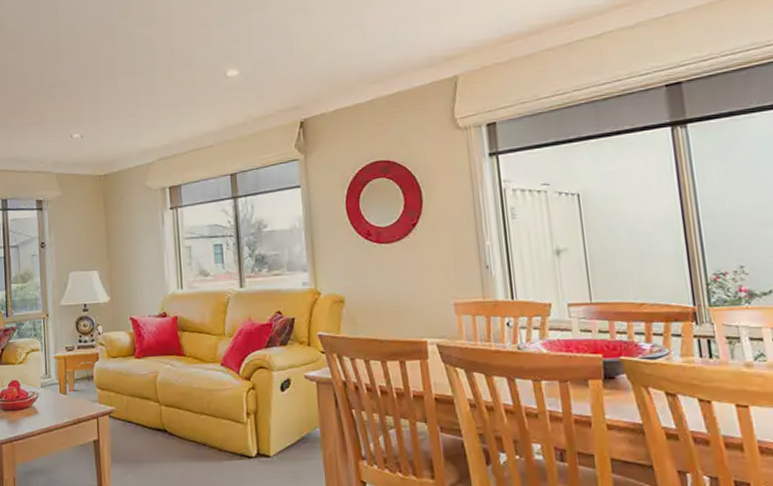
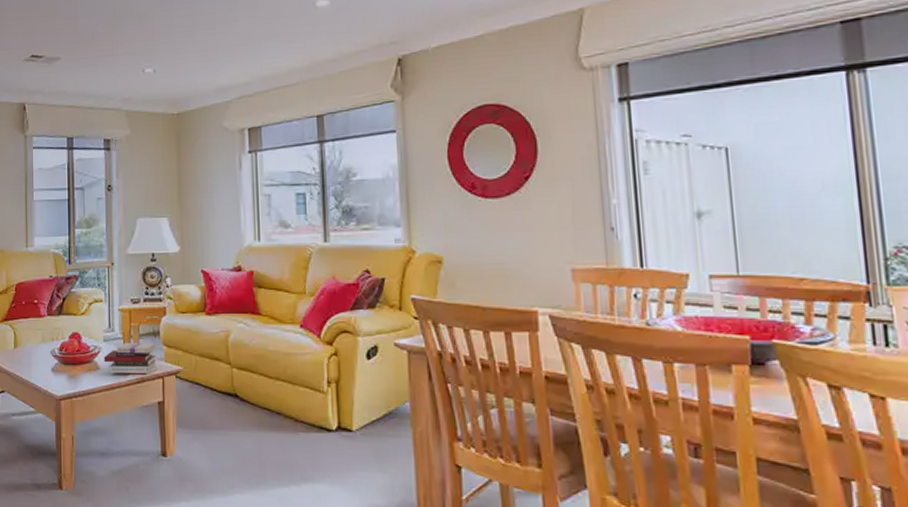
books: none [41,386,92,418] -> present [104,342,157,376]

